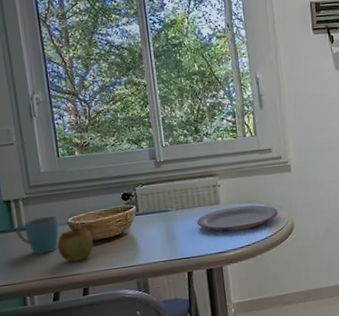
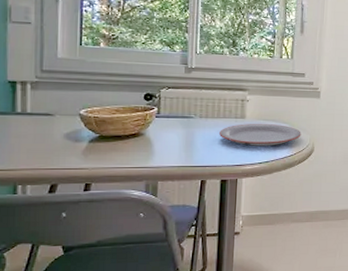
mug: present [15,216,59,255] -> none [17,105,69,143]
apple: present [57,225,94,262] -> none [63,117,105,156]

